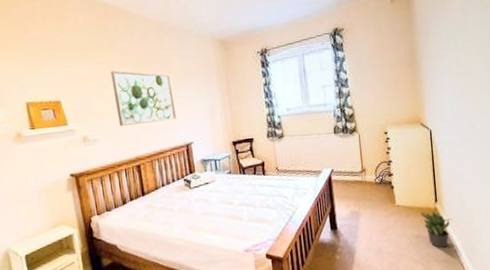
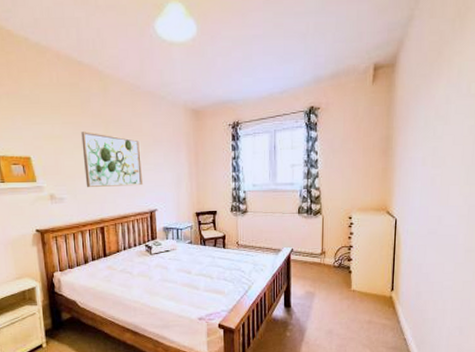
potted plant: present [420,210,451,248] -> none [375,299,405,335]

